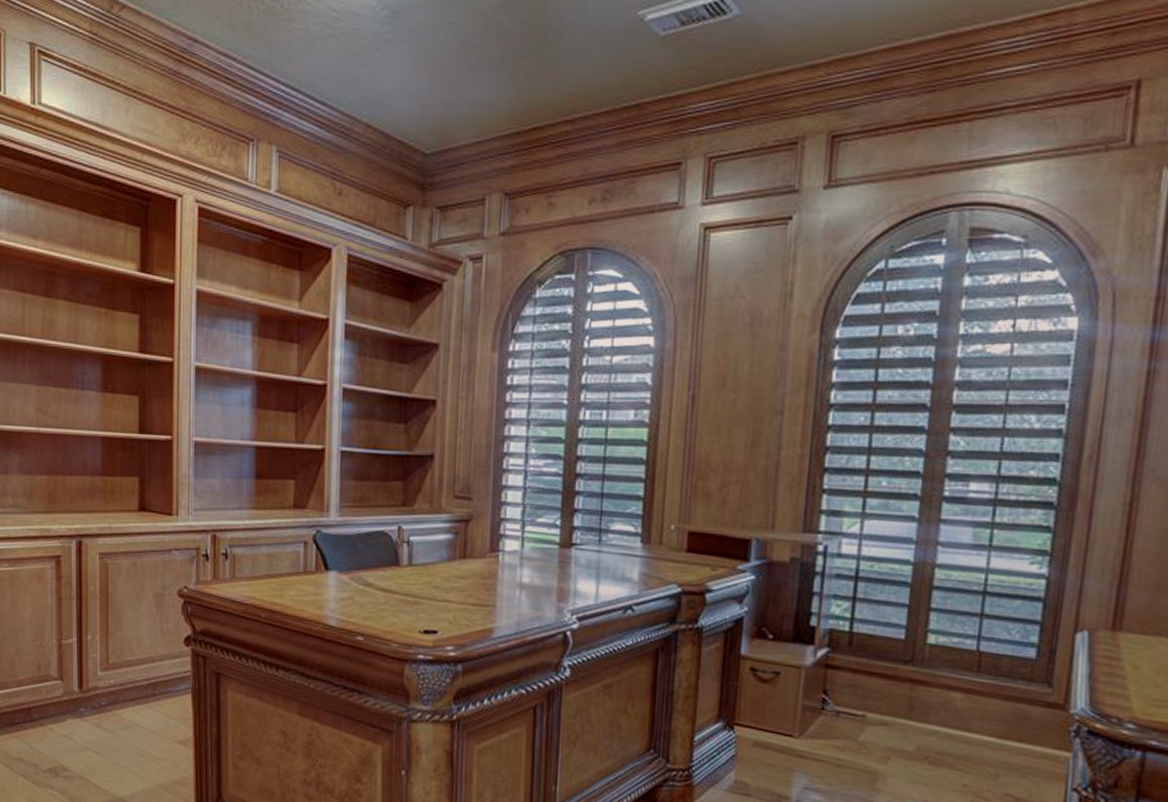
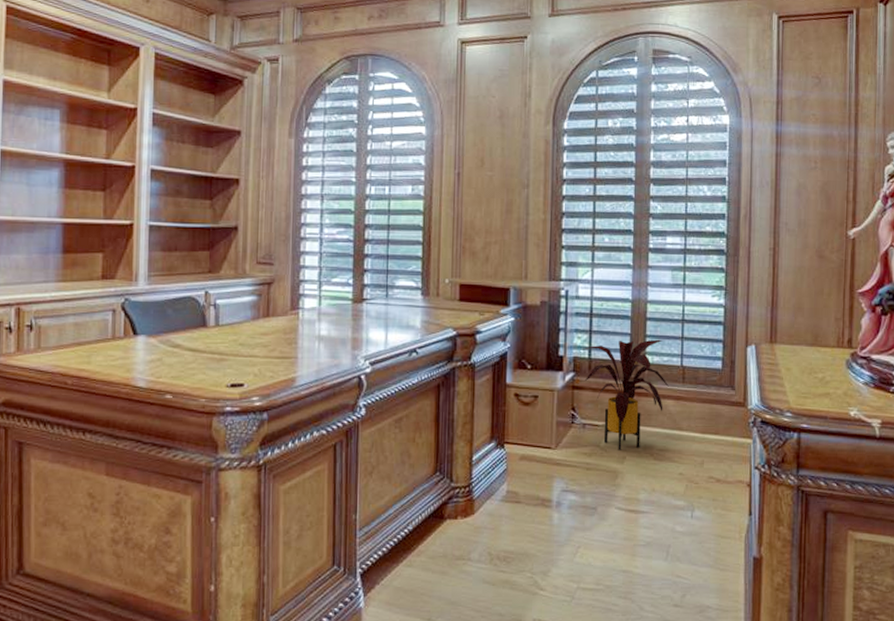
house plant: none [842,611,958,748] -> present [583,339,669,450]

